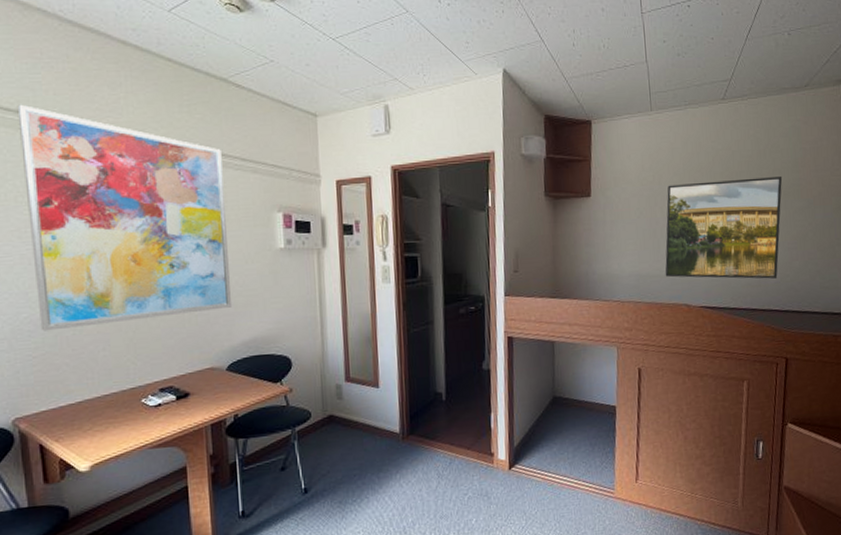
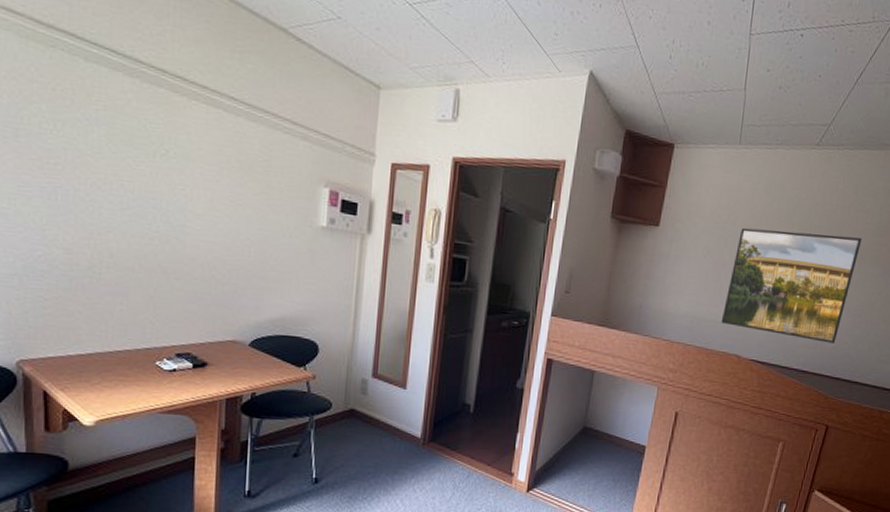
wall art: present [17,104,231,331] -> none [50,18,271,281]

